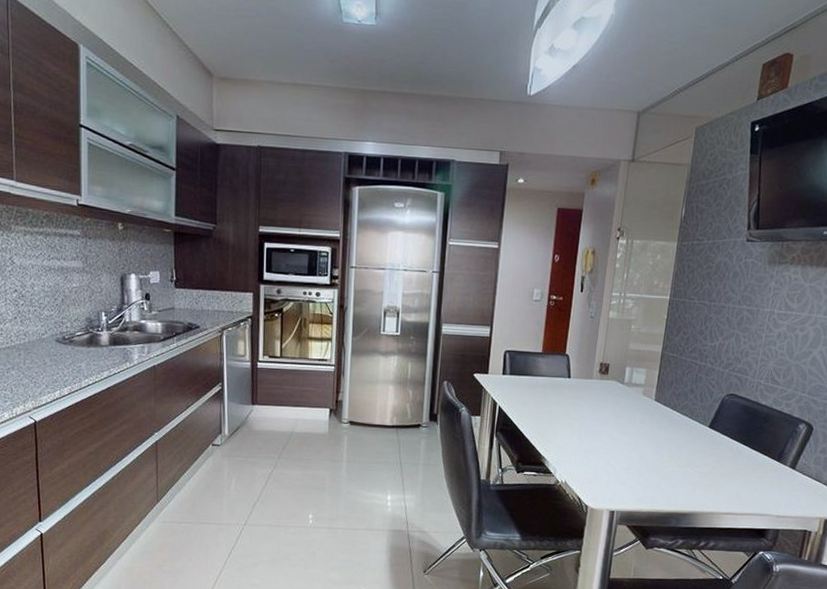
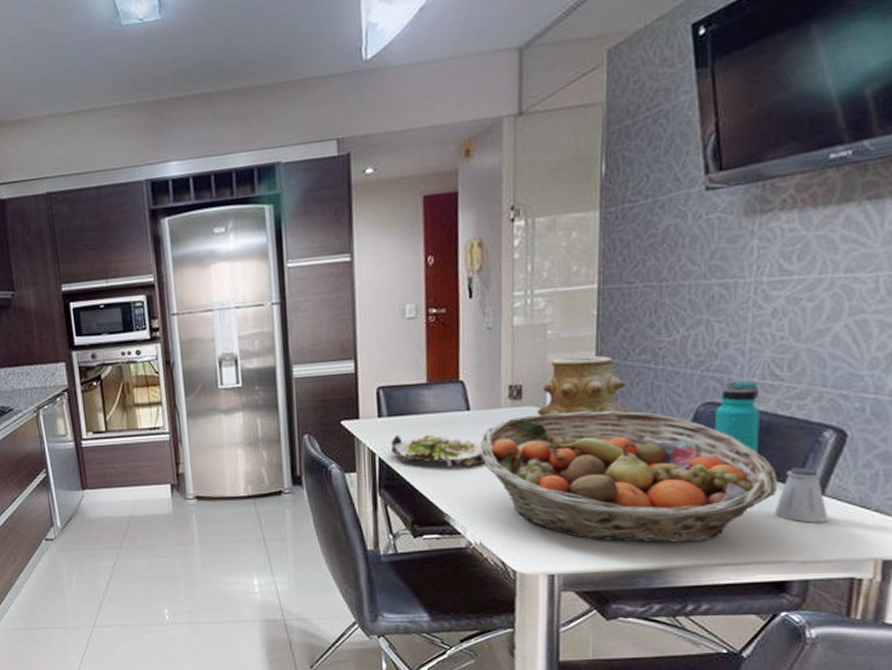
salad plate: none [509,390,576,421] -> present [391,434,484,468]
fruit basket: none [573,387,769,496] -> present [479,411,779,543]
vase: none [617,347,683,402] -> present [537,355,635,429]
water bottle: none [732,381,764,452] -> present [714,381,760,479]
saltshaker: none [763,447,796,489] -> present [775,467,828,523]

